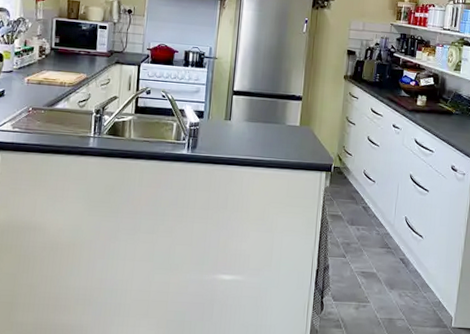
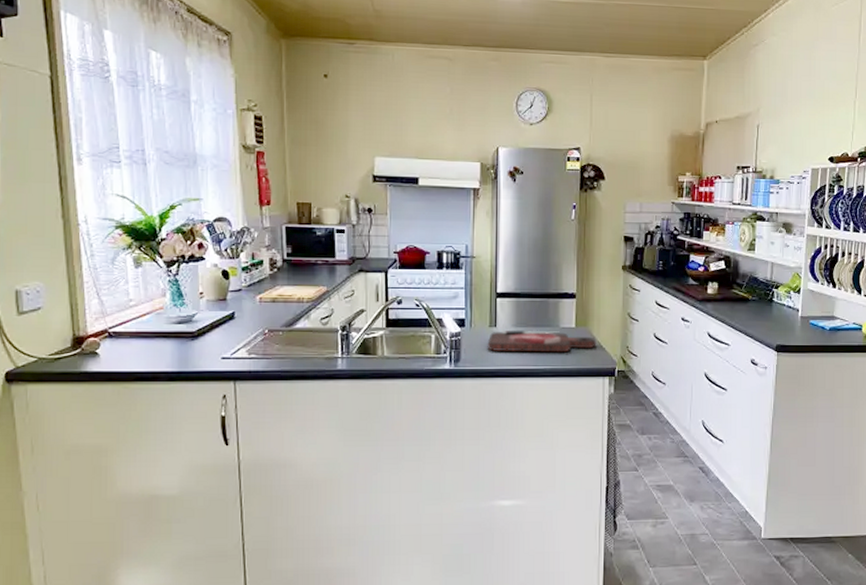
cutting board: none [221,124,317,148] -> present [487,330,597,353]

